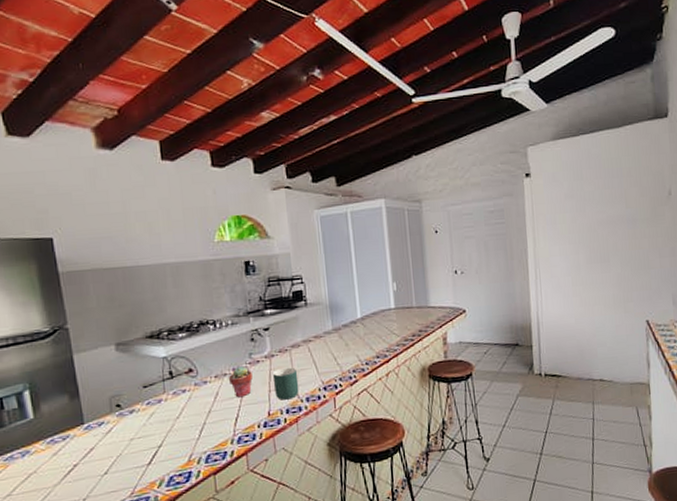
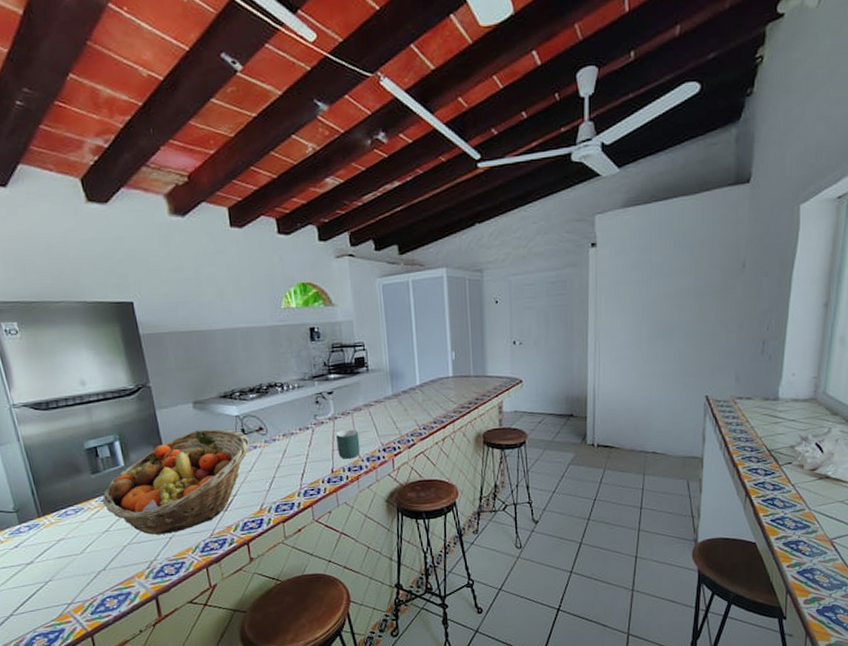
fruit basket: none [5,372,178,497] -> present [102,429,250,535]
potted succulent: present [228,366,253,398] -> none [295,427,317,455]

